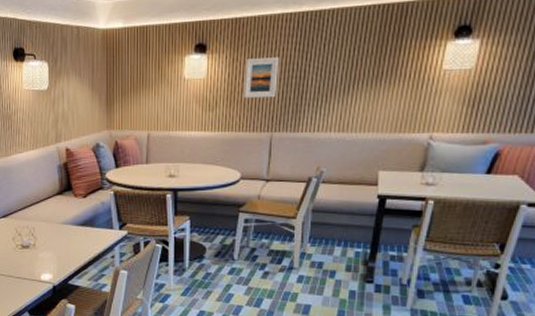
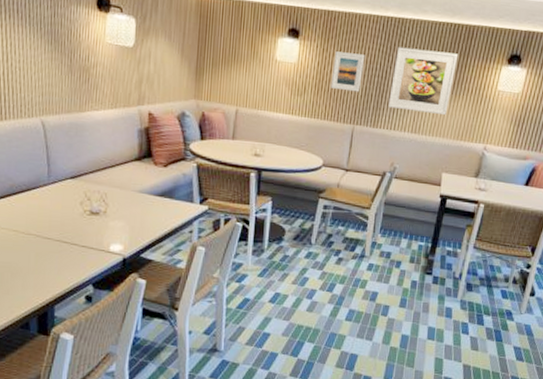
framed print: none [309,37,390,109] -> present [388,46,459,116]

